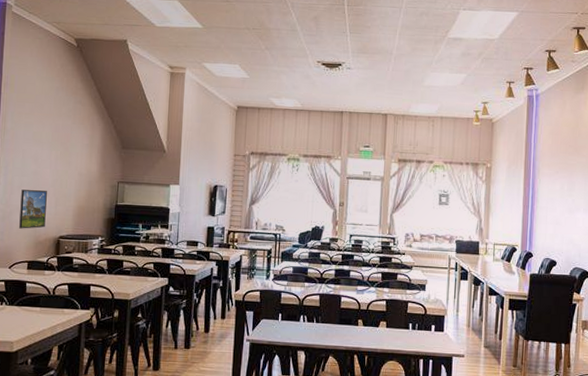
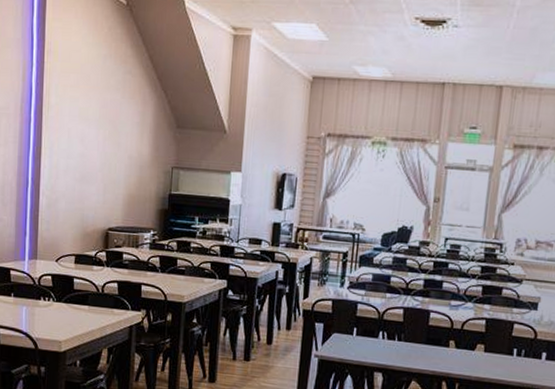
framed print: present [19,190,47,229] -> none [66,174,95,219]

